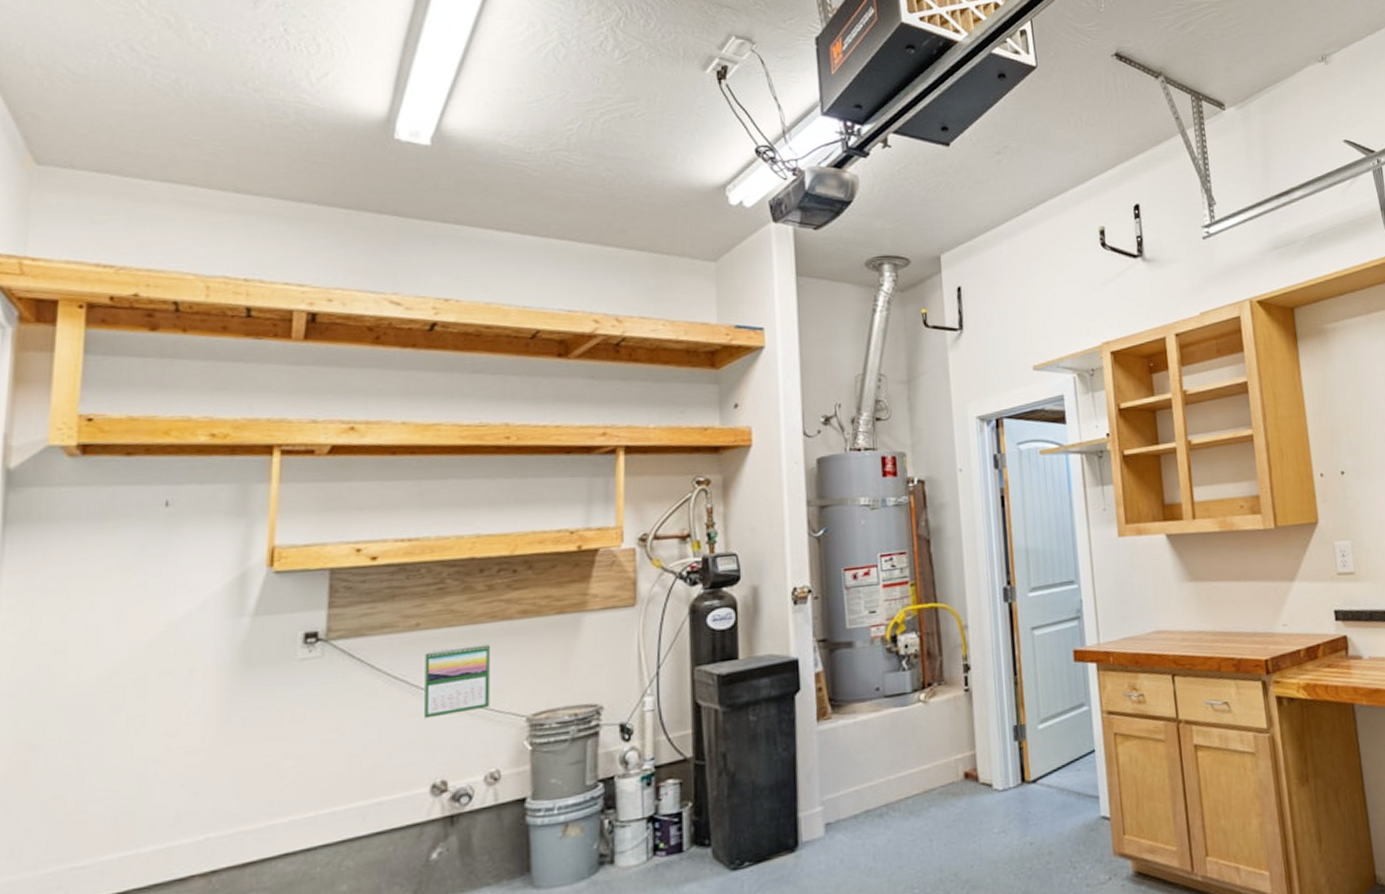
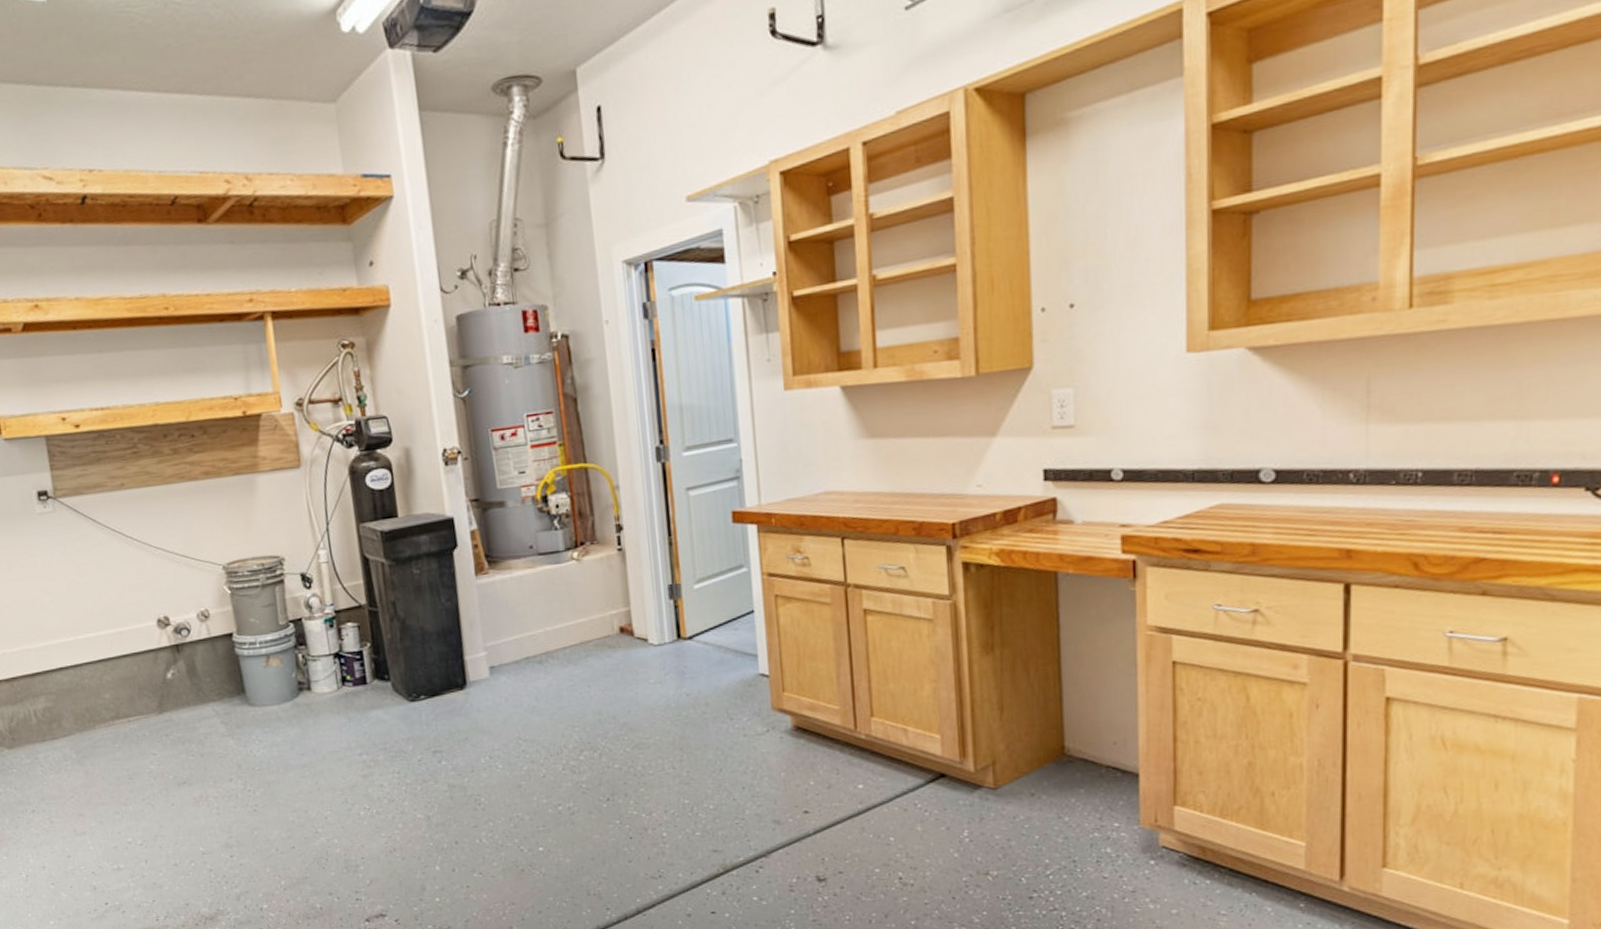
calendar: present [425,643,490,719] -> none [132,500,192,565]

